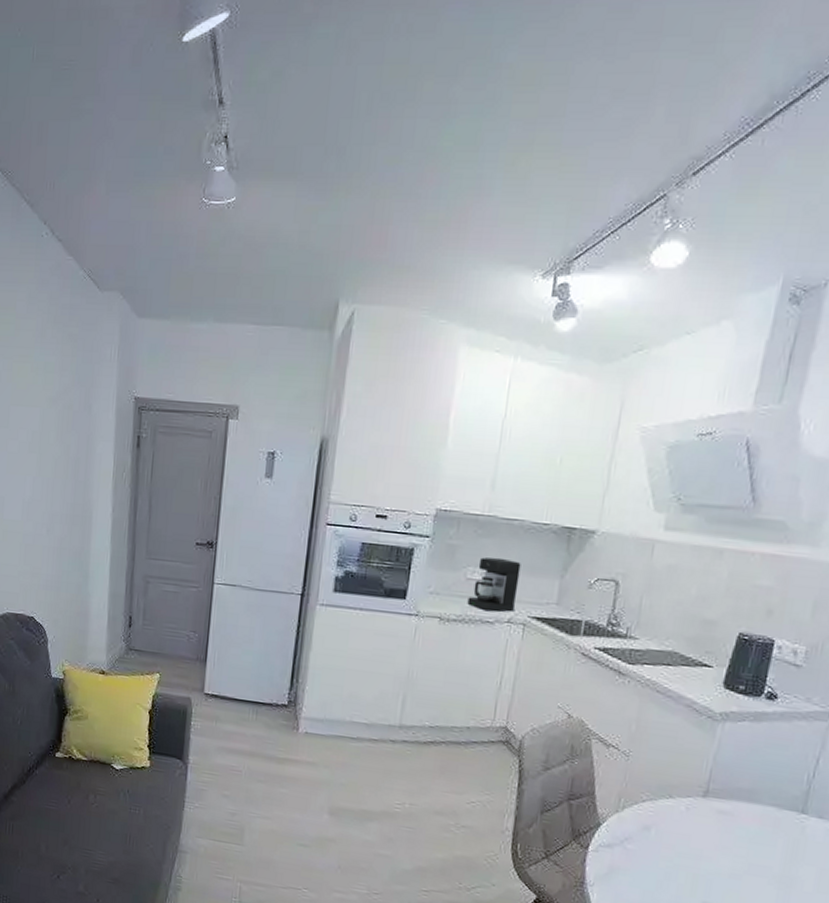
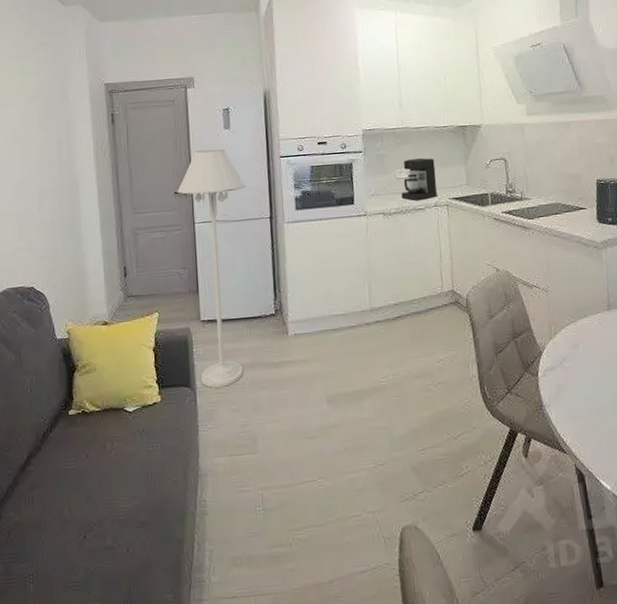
floor lamp: none [194,498,279,770] -> present [178,149,245,388]

